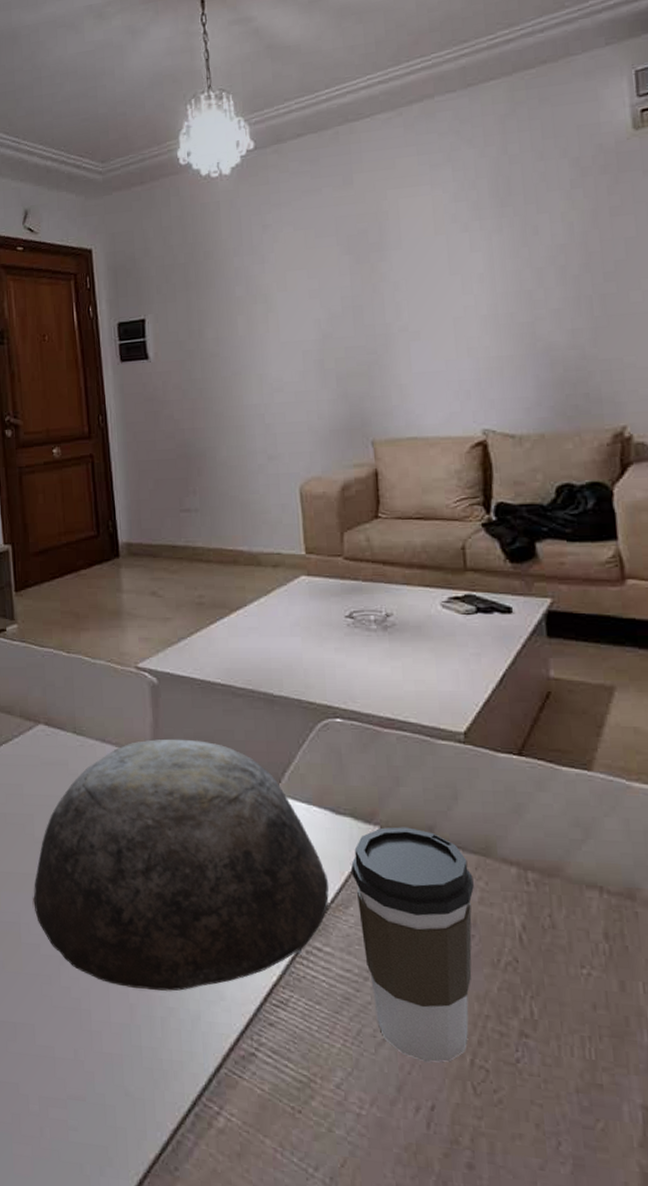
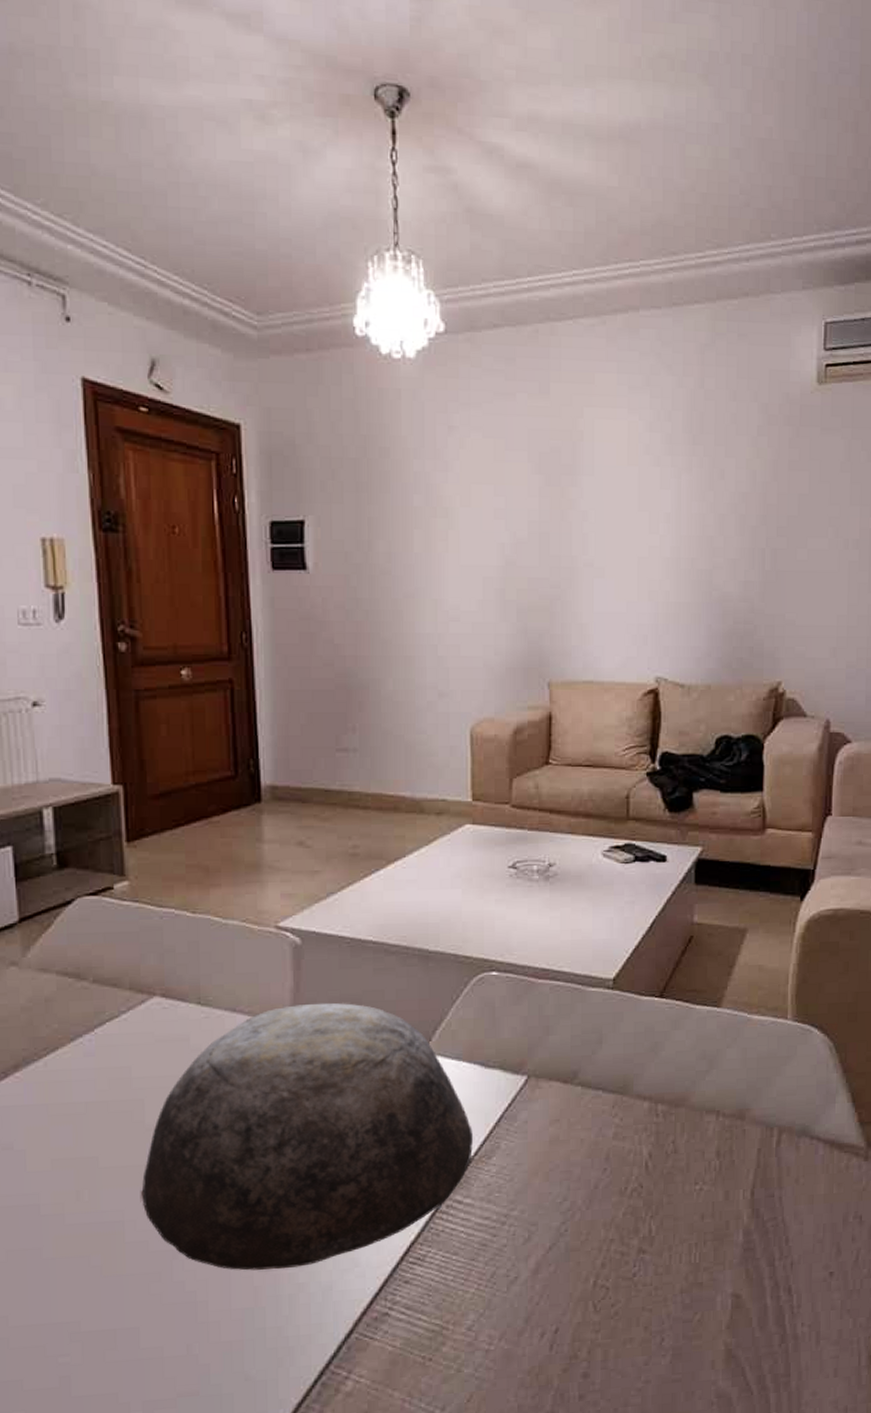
coffee cup: present [351,827,474,1063] -> none [497,1074,610,1291]

